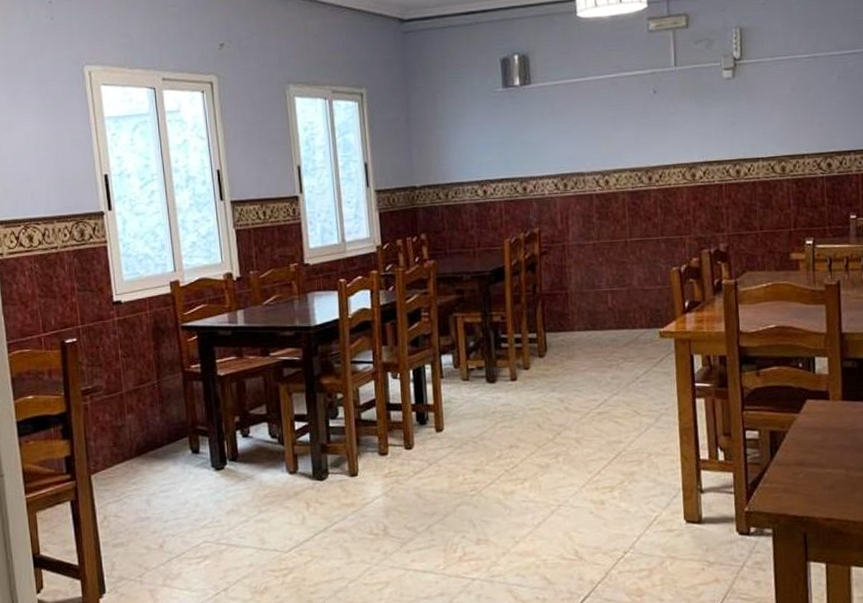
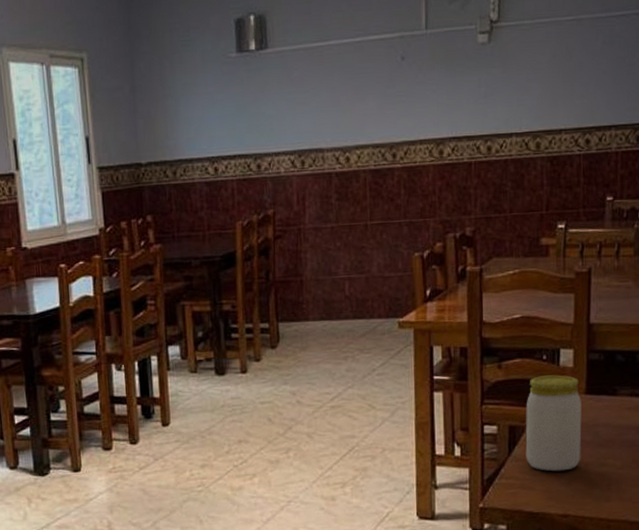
jar: none [785,382,842,476] -> present [525,375,582,472]

